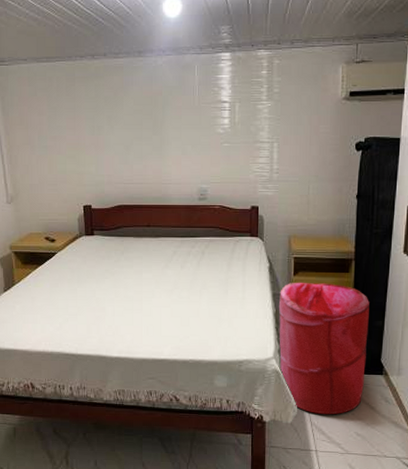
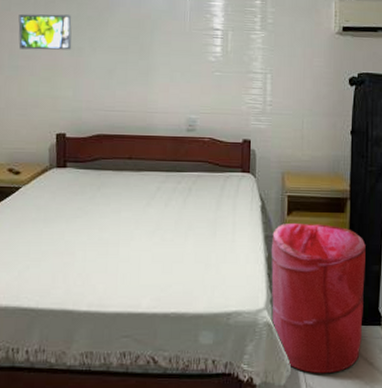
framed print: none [44,96,92,131] -> present [18,13,72,50]

